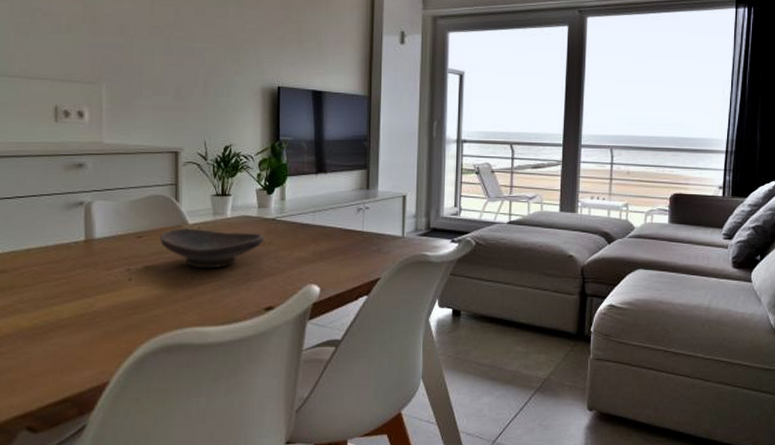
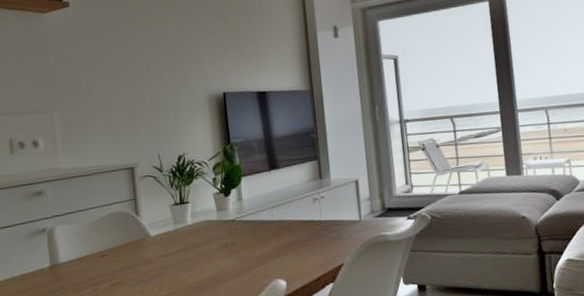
decorative bowl: present [159,228,263,269] -> none [123,236,226,279]

